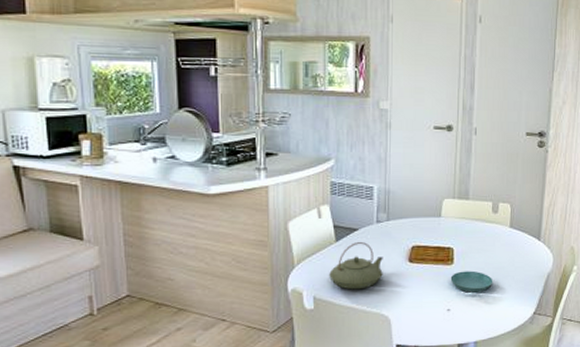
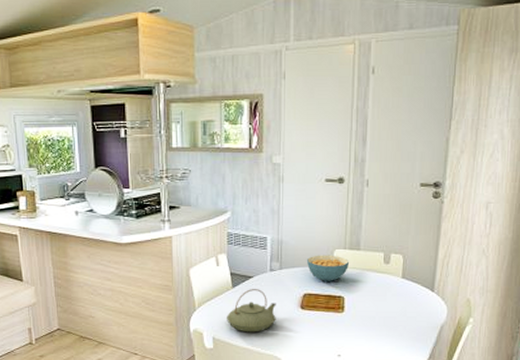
cereal bowl: none [416,204,458,232] -> present [307,255,349,281]
saucer: present [450,270,493,293] -> none [341,319,384,340]

